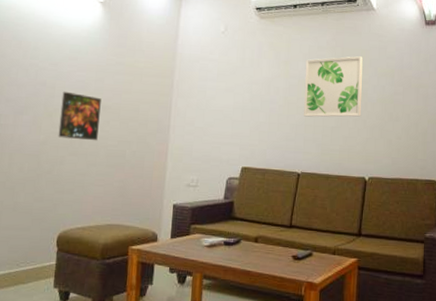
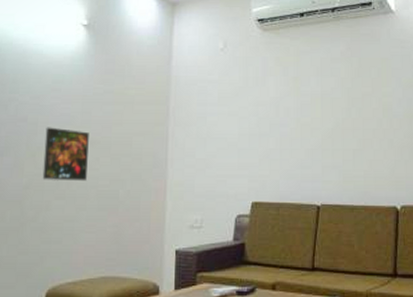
wall art: present [304,56,363,117] -> none [318,66,387,140]

